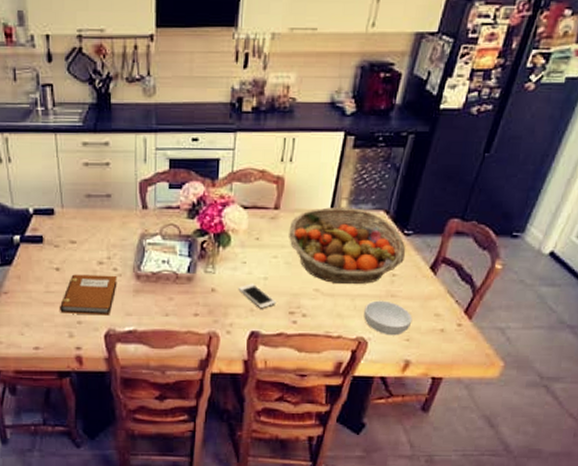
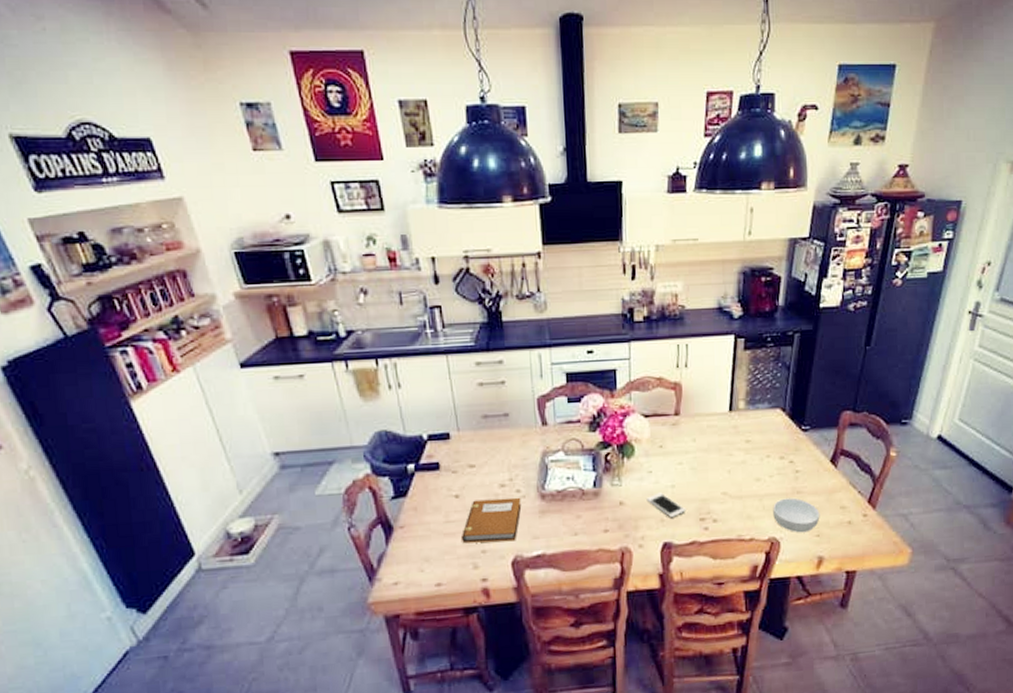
fruit basket: present [289,207,406,284] -> none [691,408,806,485]

